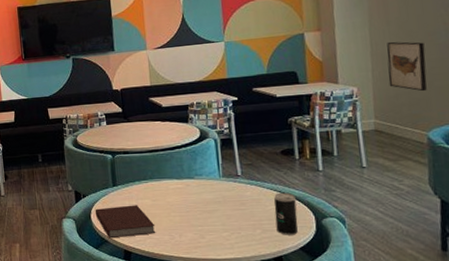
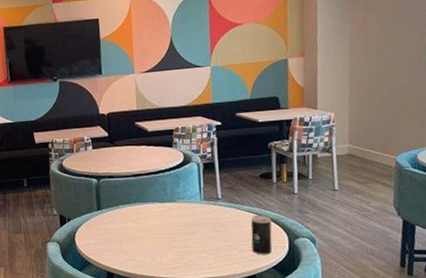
notebook: present [95,205,156,239] -> none [79,228,138,261]
wall art: present [387,41,427,92] -> none [364,68,400,118]

